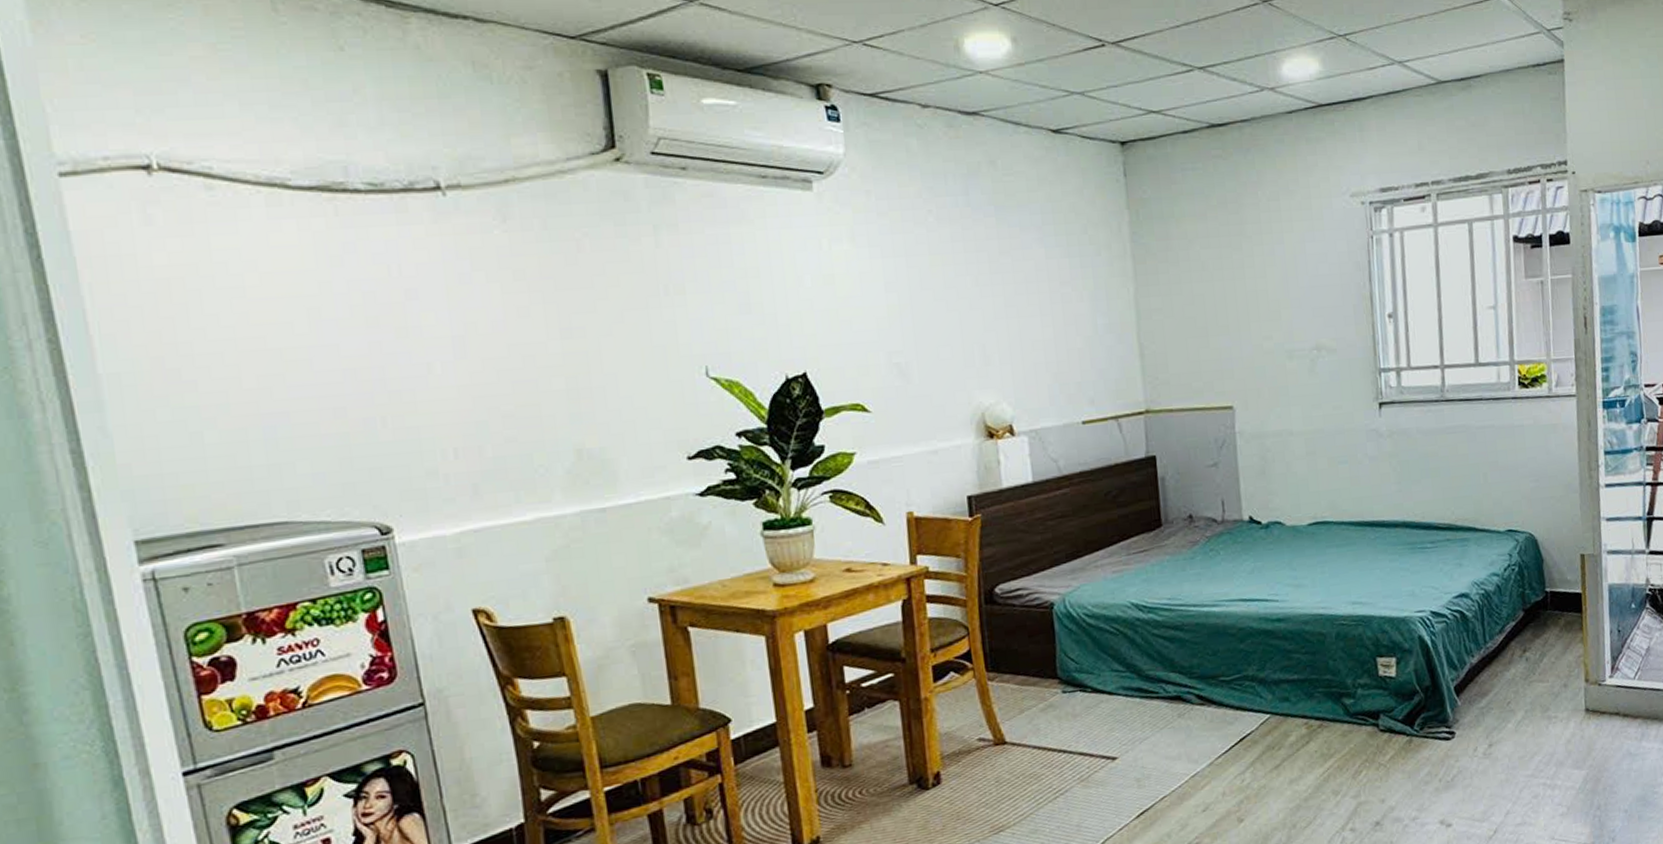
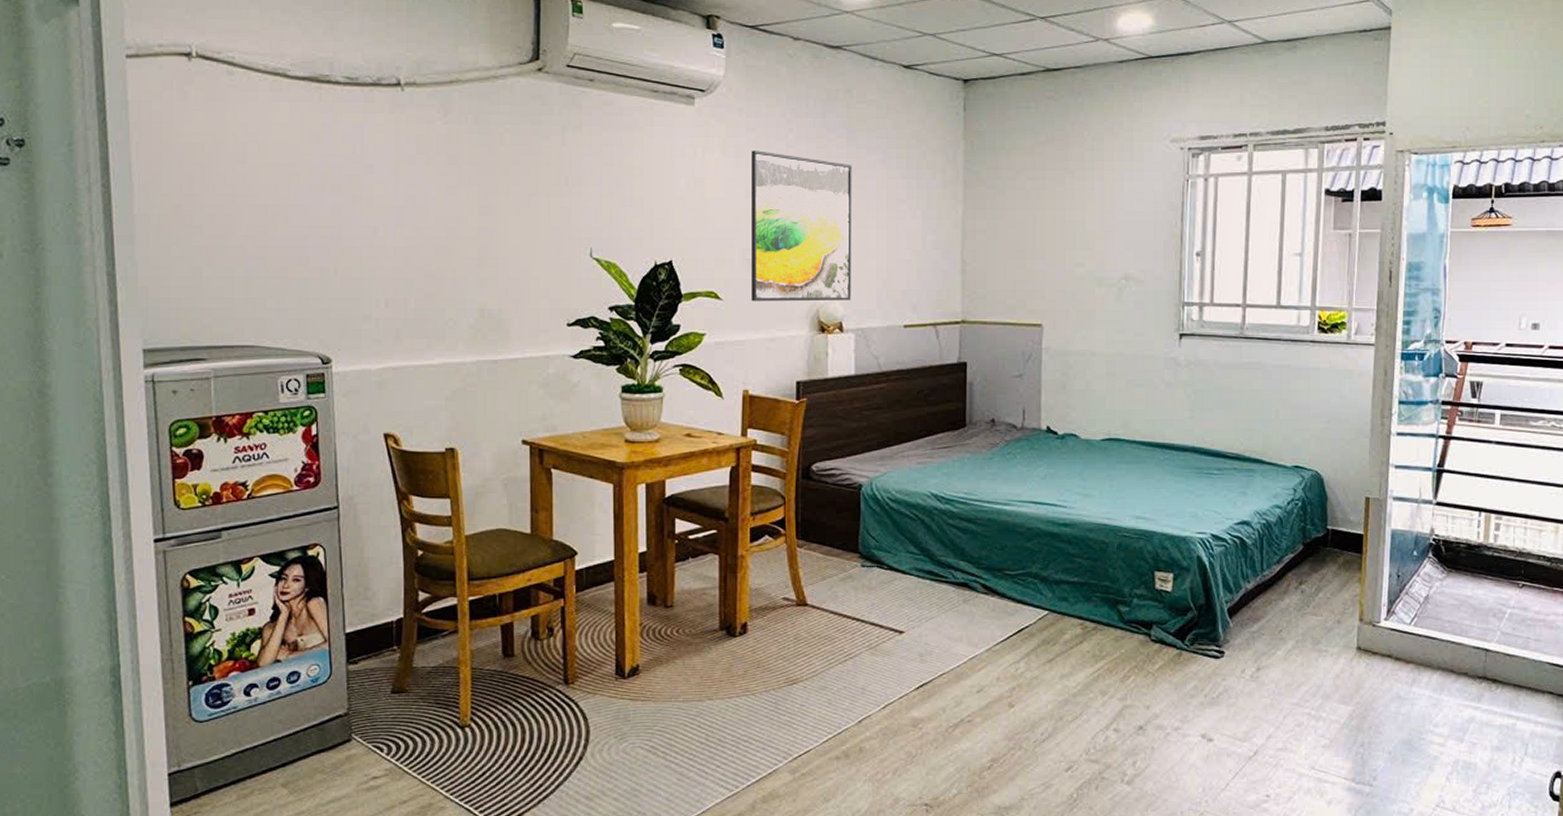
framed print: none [887,237,1020,411] -> present [751,150,853,302]

